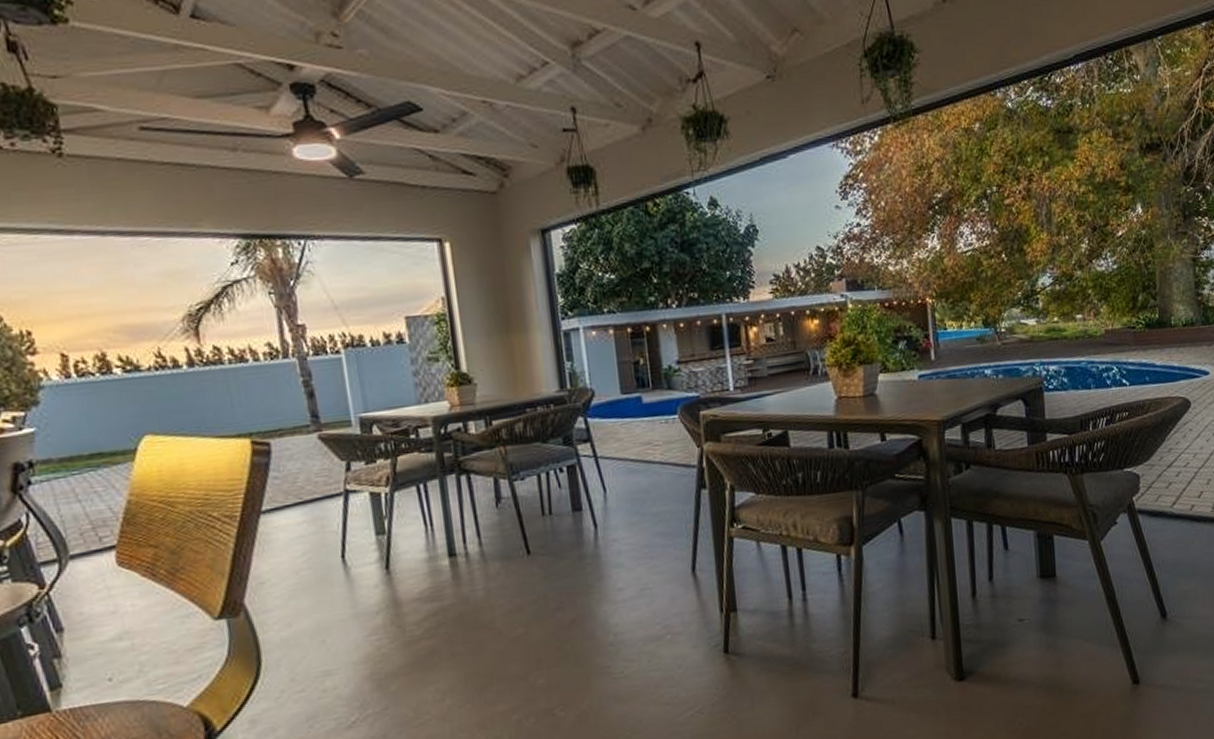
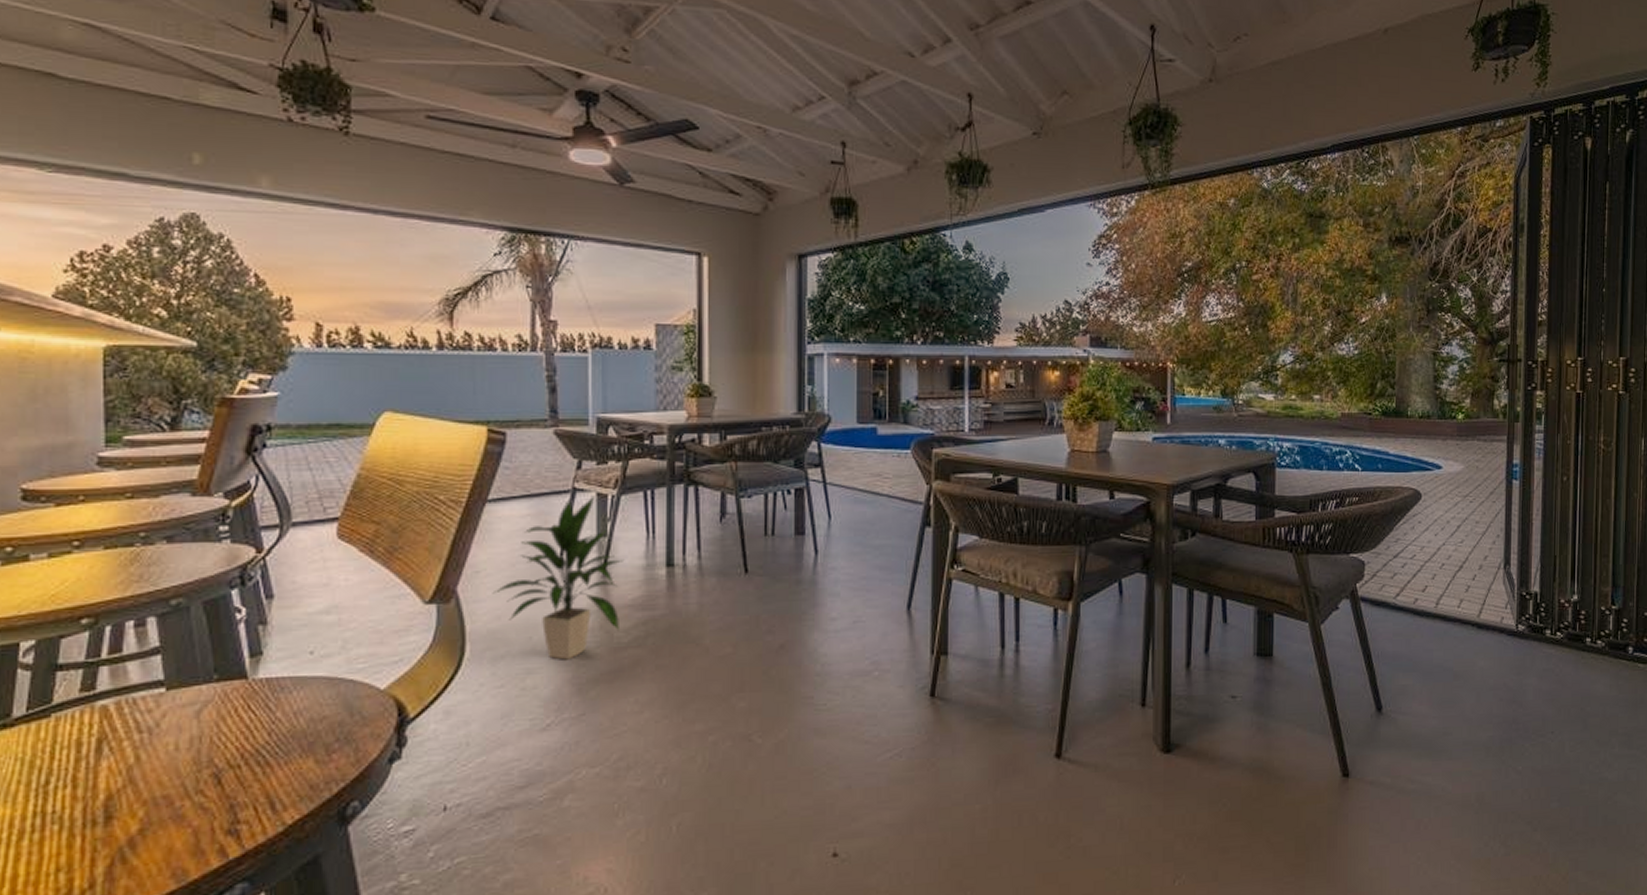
indoor plant: none [280,495,411,659] -> present [492,495,625,660]

